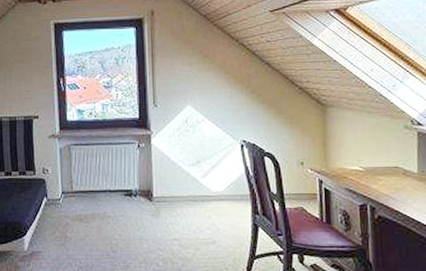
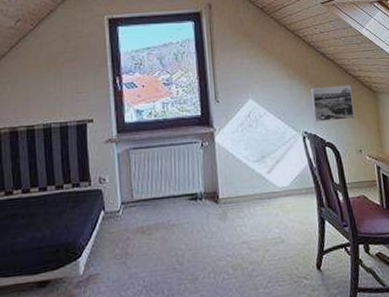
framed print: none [253,96,299,132] -> present [311,85,355,122]

